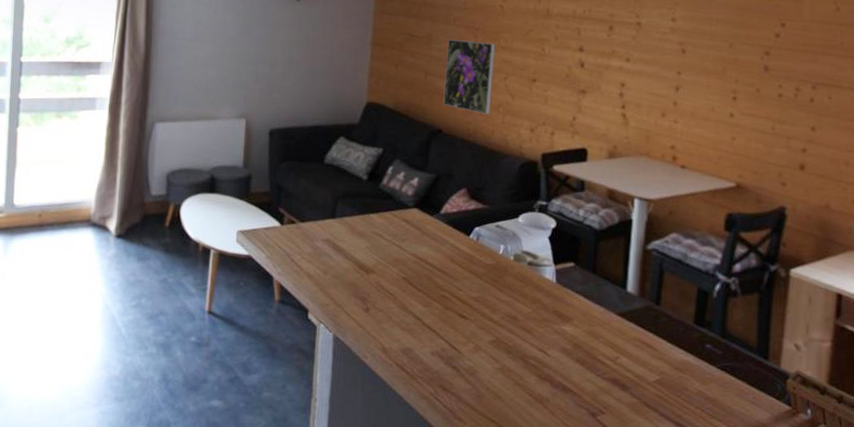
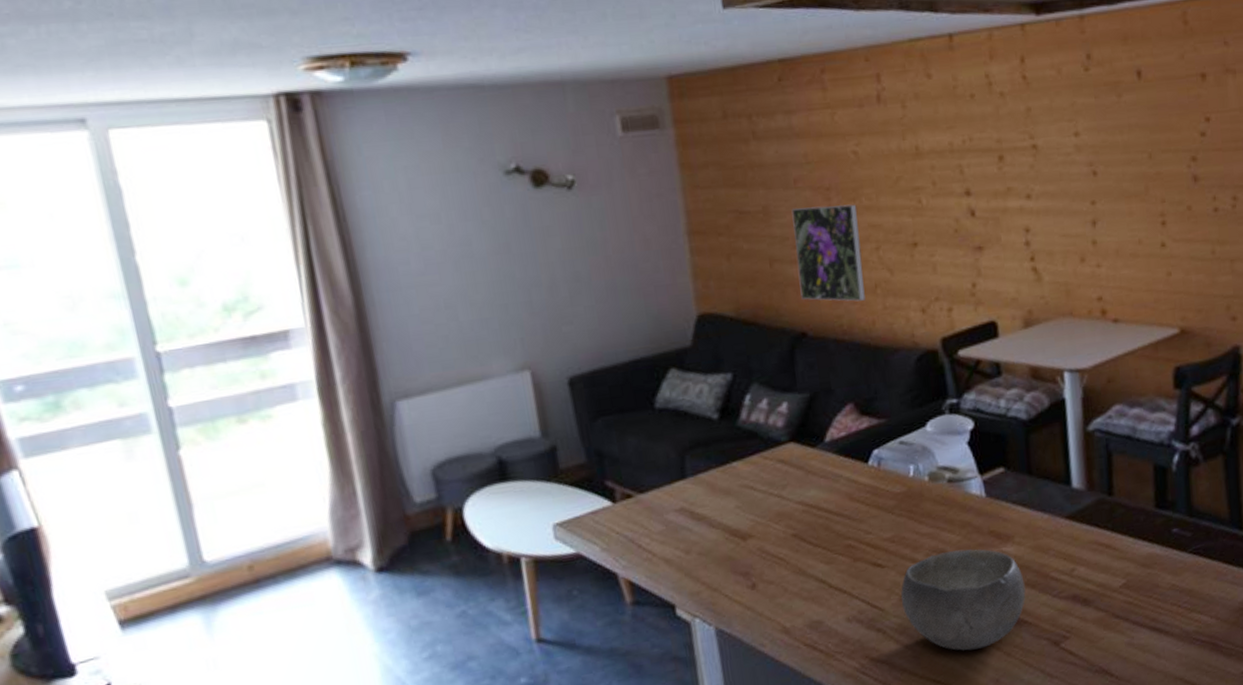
bowl: none [476,318,576,403] -> present [901,549,1026,651]

